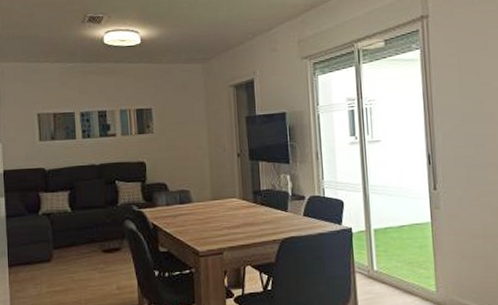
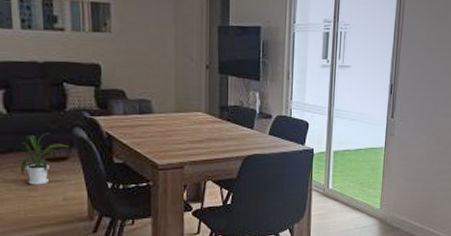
house plant: none [81,227,121,275] -> present [20,133,69,185]

